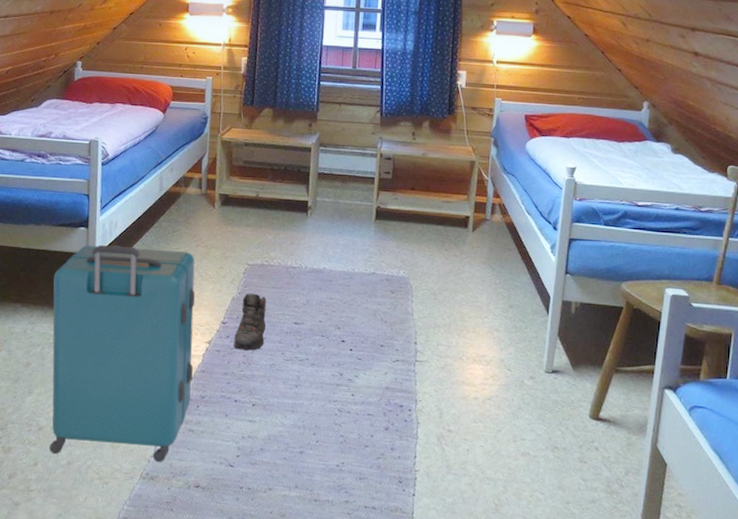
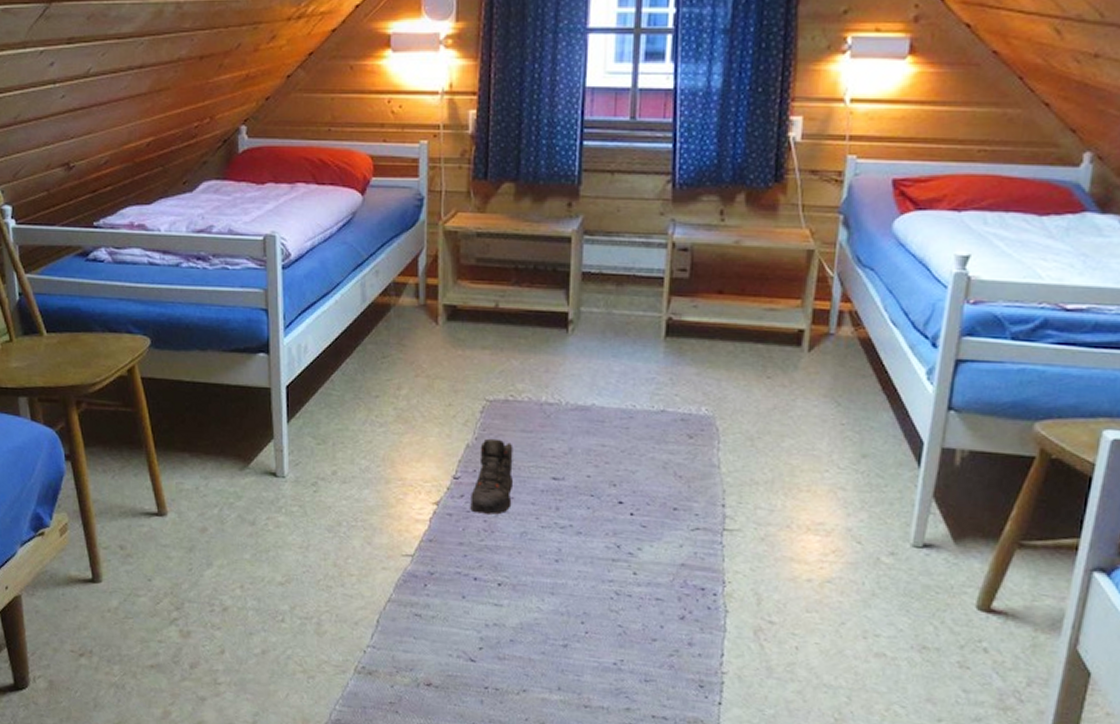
suitcase: present [49,245,195,462] -> none [228,376,417,654]

